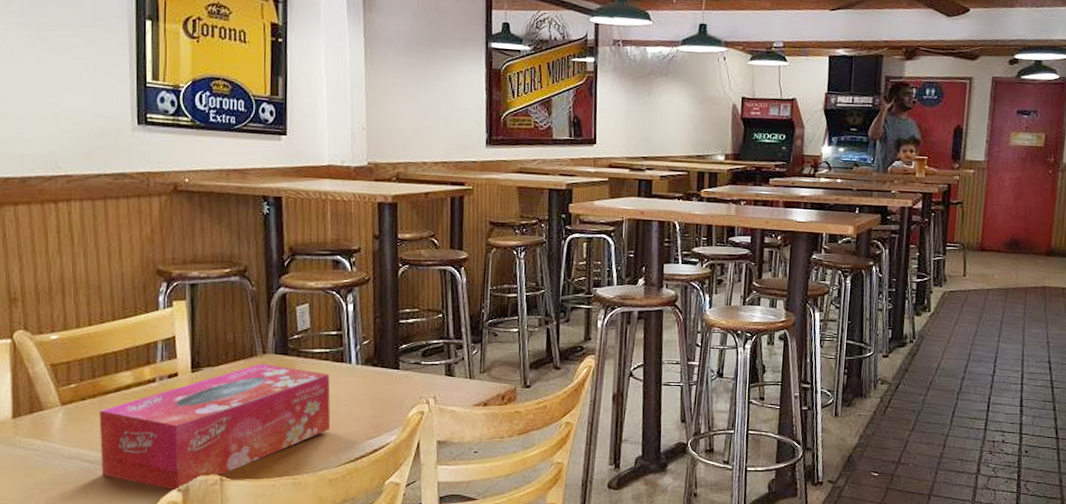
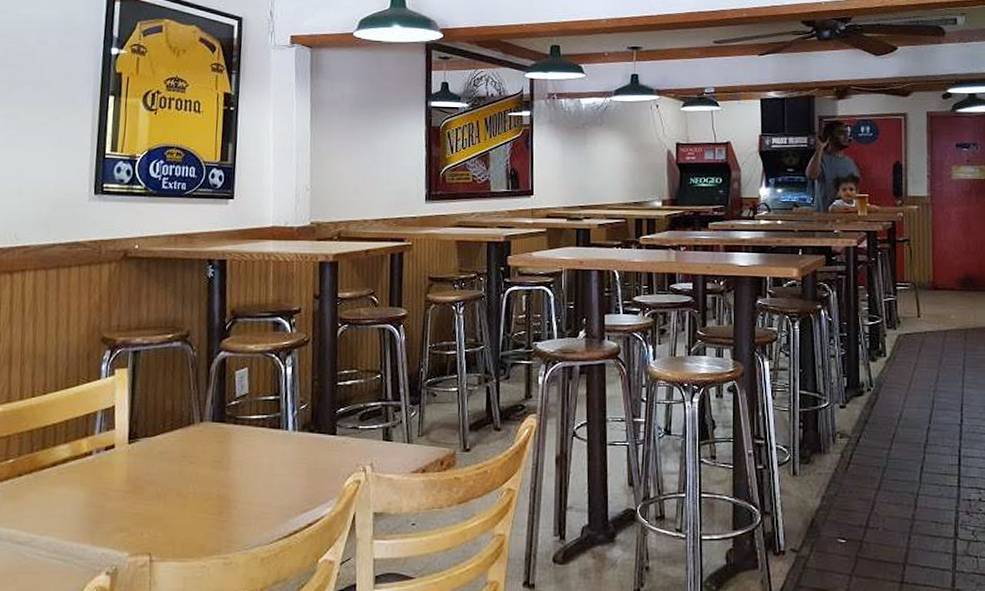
tissue box: present [99,363,331,491] -> none [31,432,266,574]

